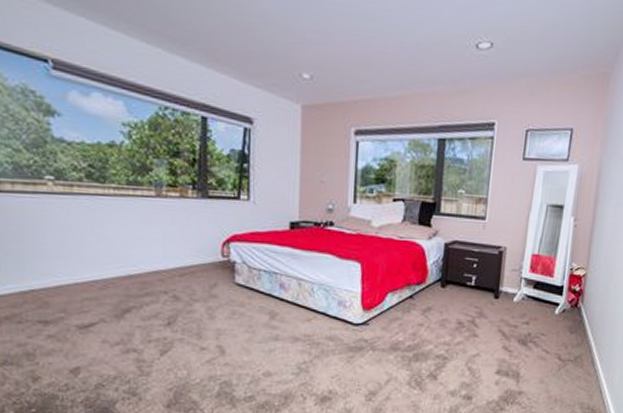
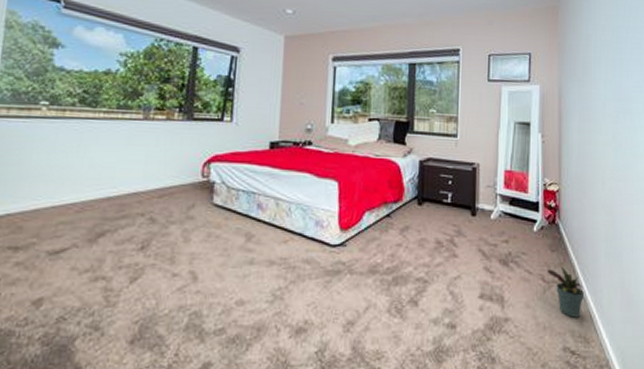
potted plant: none [563,347,597,392] -> present [546,267,584,318]

